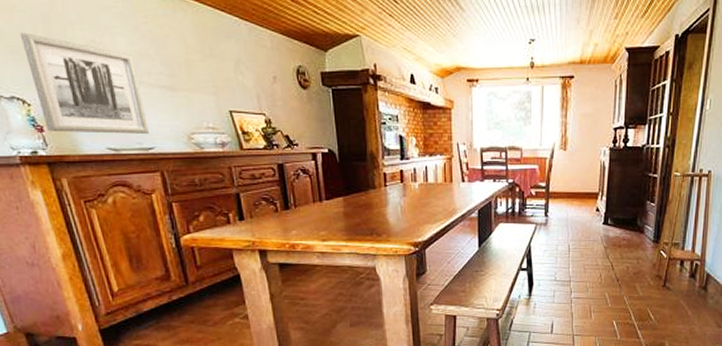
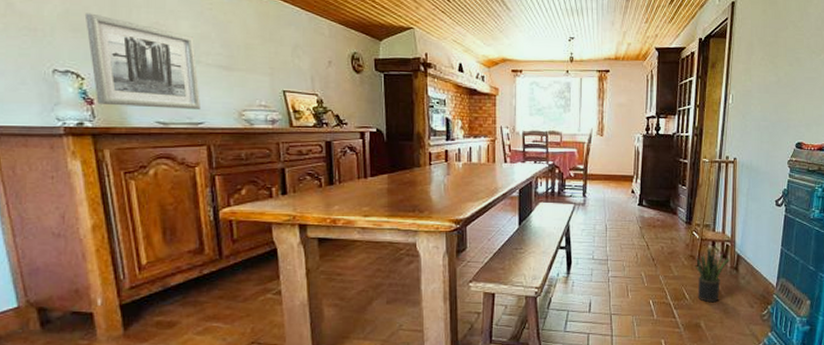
potted plant: none [661,266,699,323] -> present [695,247,731,303]

